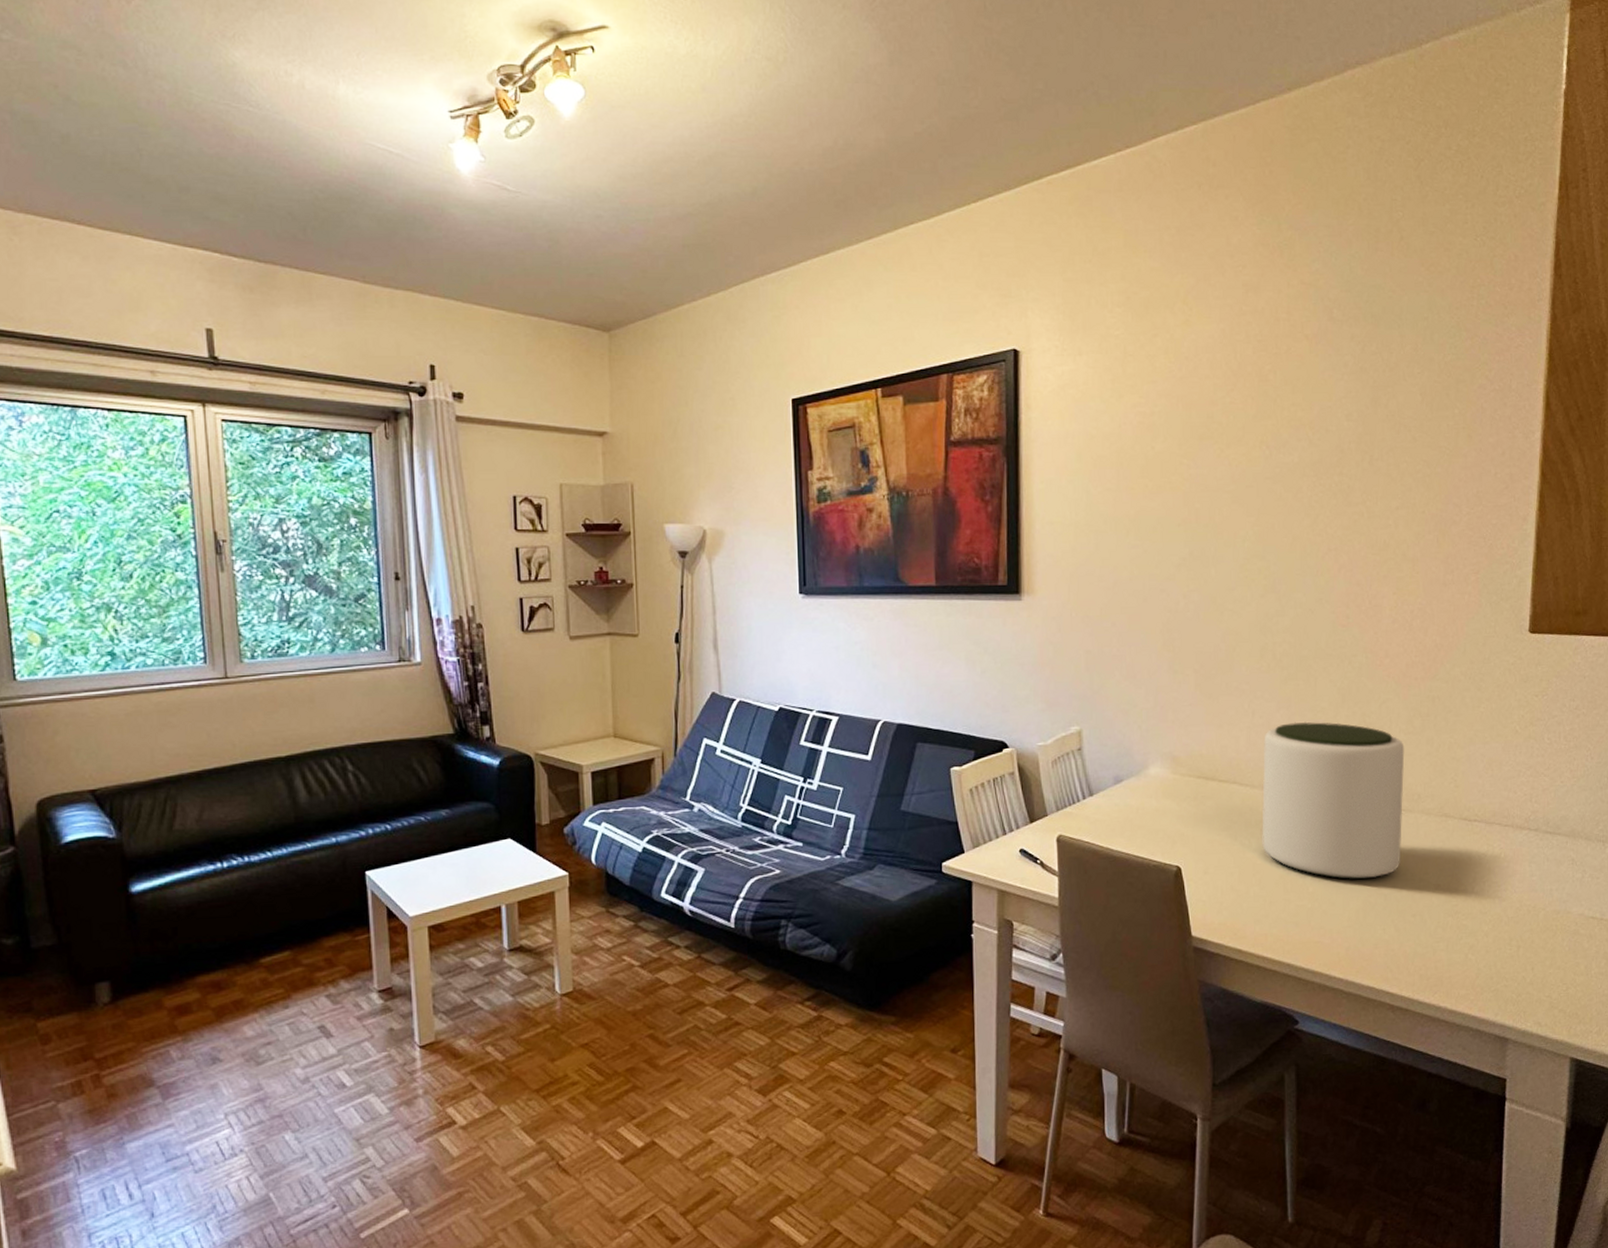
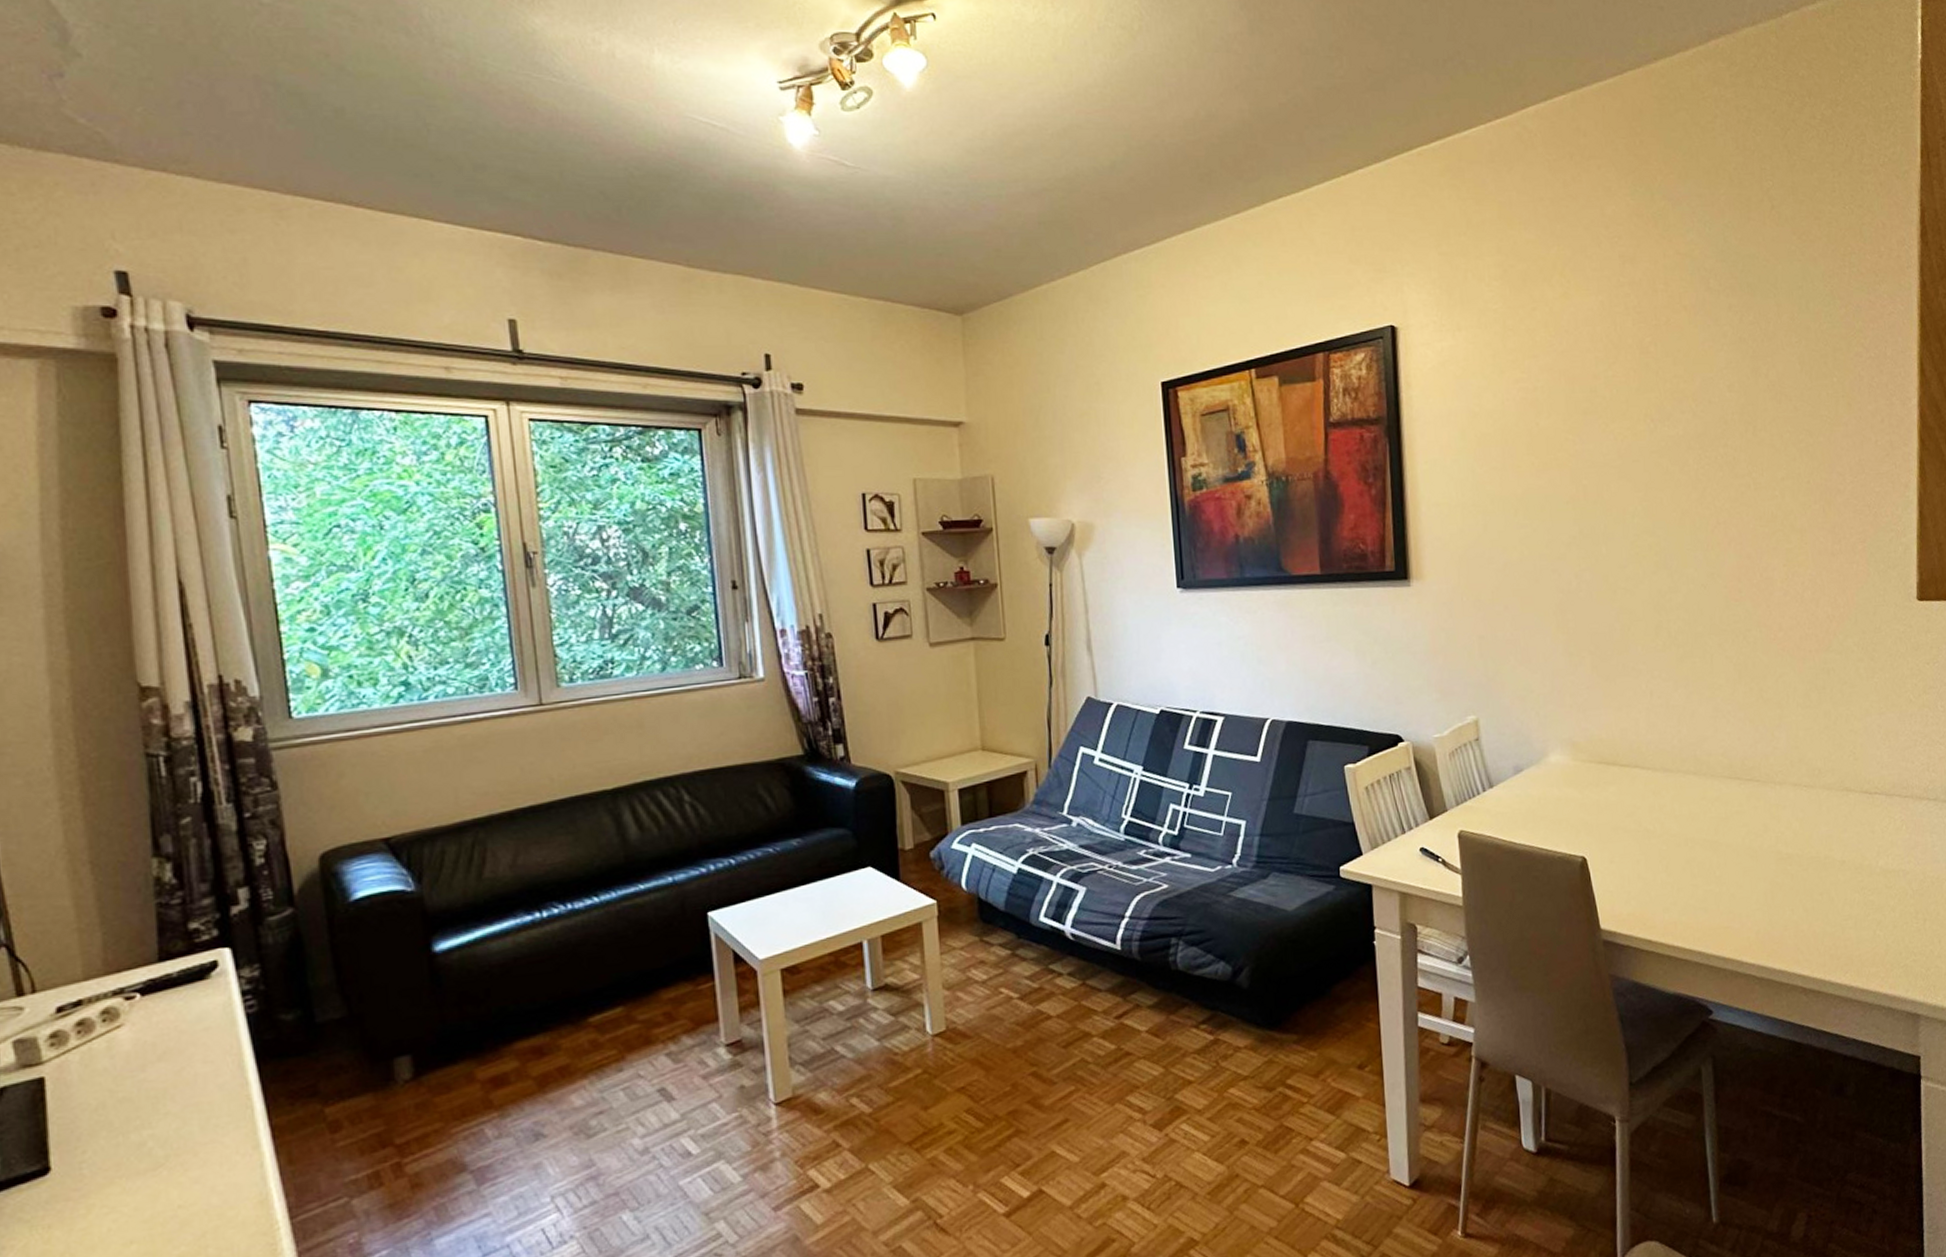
plant pot: present [1262,721,1405,880] -> none [1663,699,1805,861]

